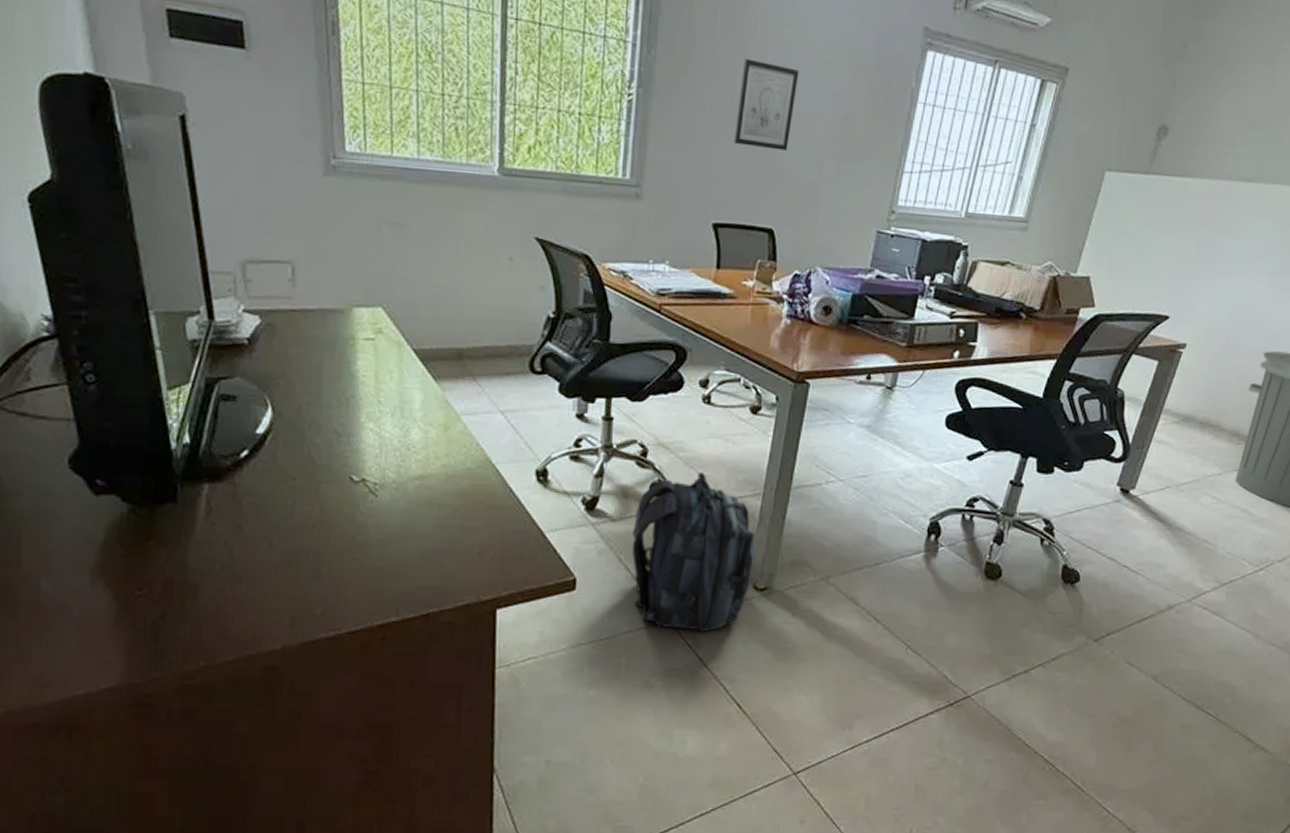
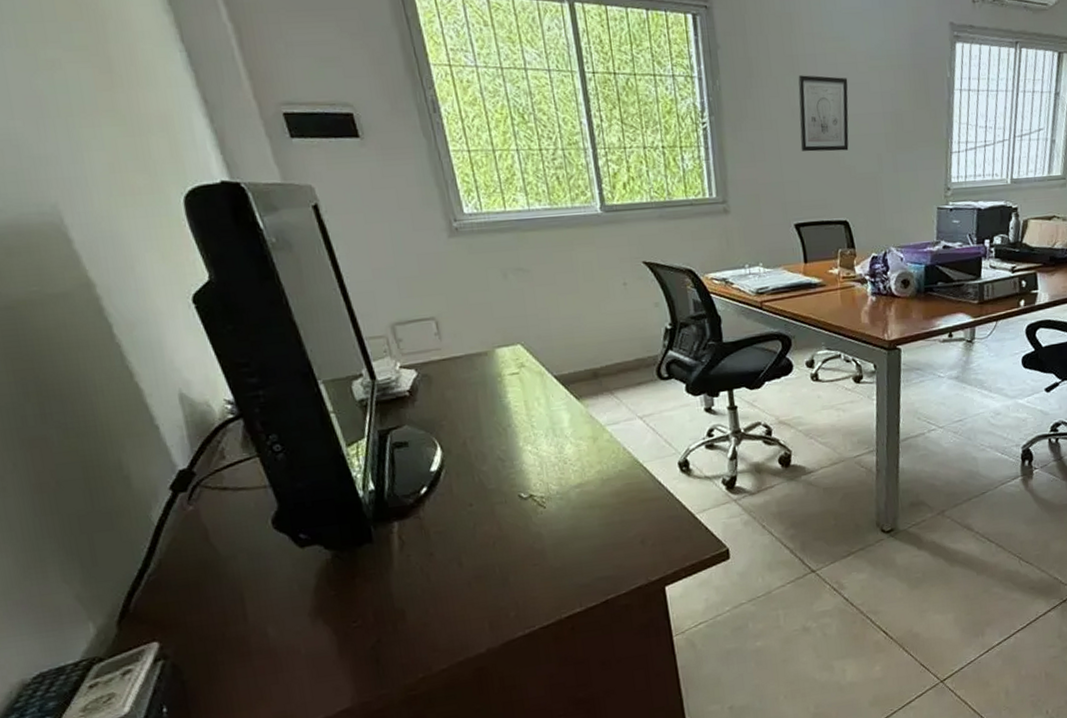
backpack: present [632,473,757,633] -> none [770,440,879,578]

